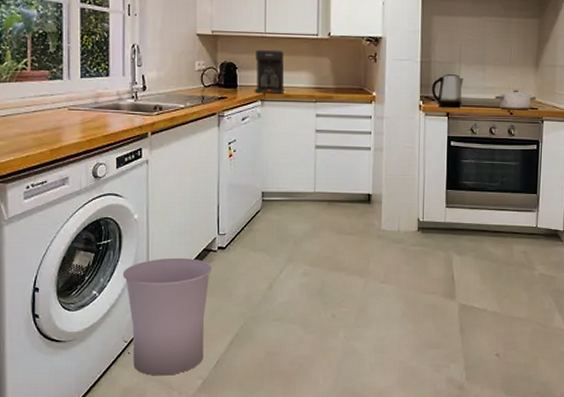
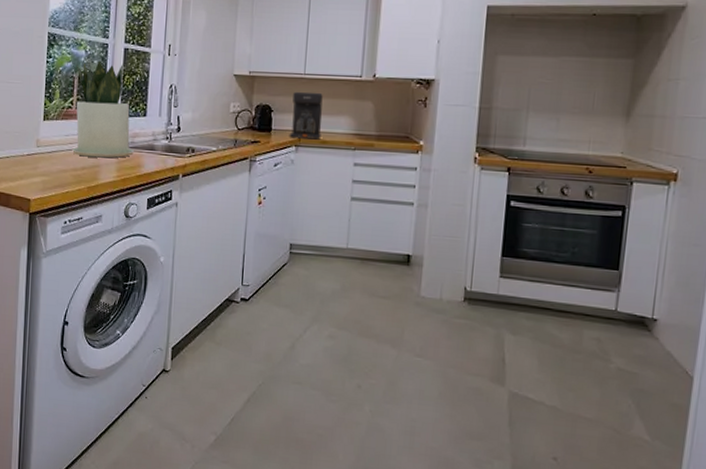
planter: none [29,20,100,120] -> present [71,60,135,159]
waste bin: present [122,257,213,376] -> none [145,304,234,427]
kettle: present [431,74,464,109] -> none [489,123,532,163]
cooking pot: present [495,90,536,111] -> none [570,143,625,169]

